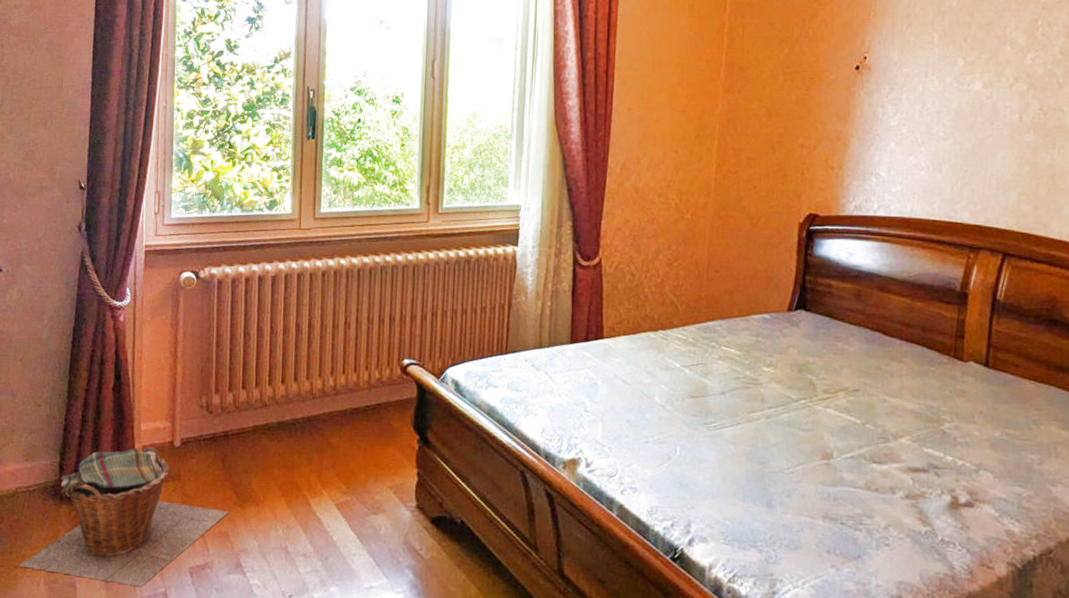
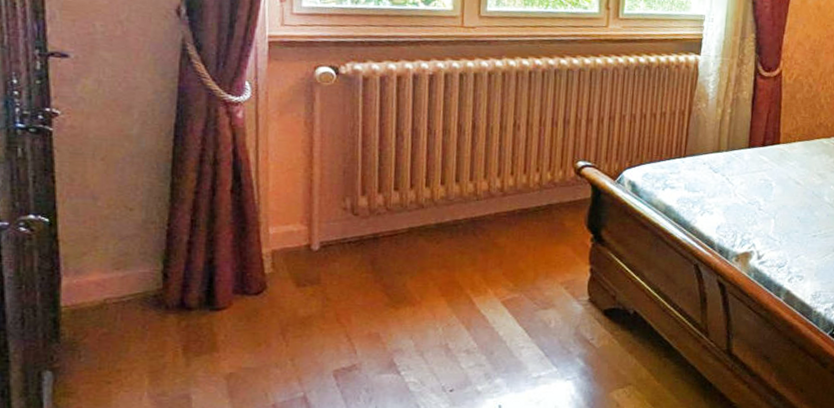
laundry basket: present [19,447,229,588] -> none [113,251,380,394]

